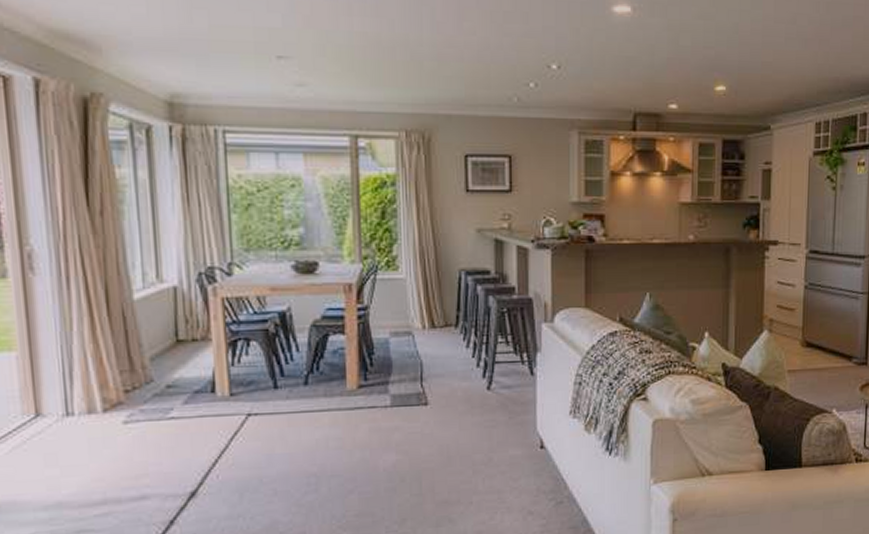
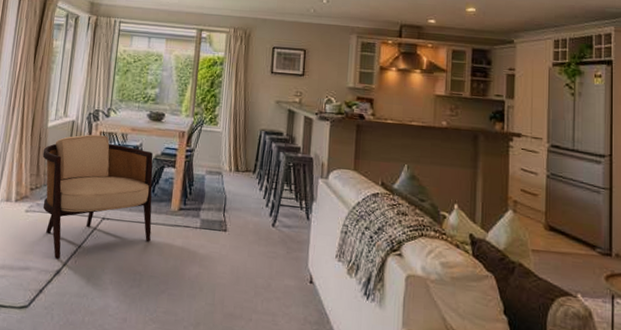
armchair: none [133,302,324,477] -> present [42,134,153,259]

